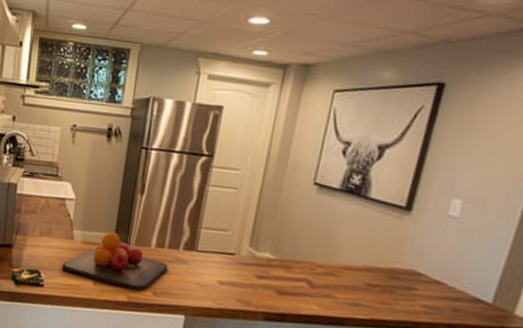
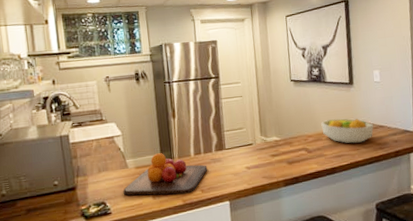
fruit bowl: none [341,250,427,296] -> present [321,118,374,144]

